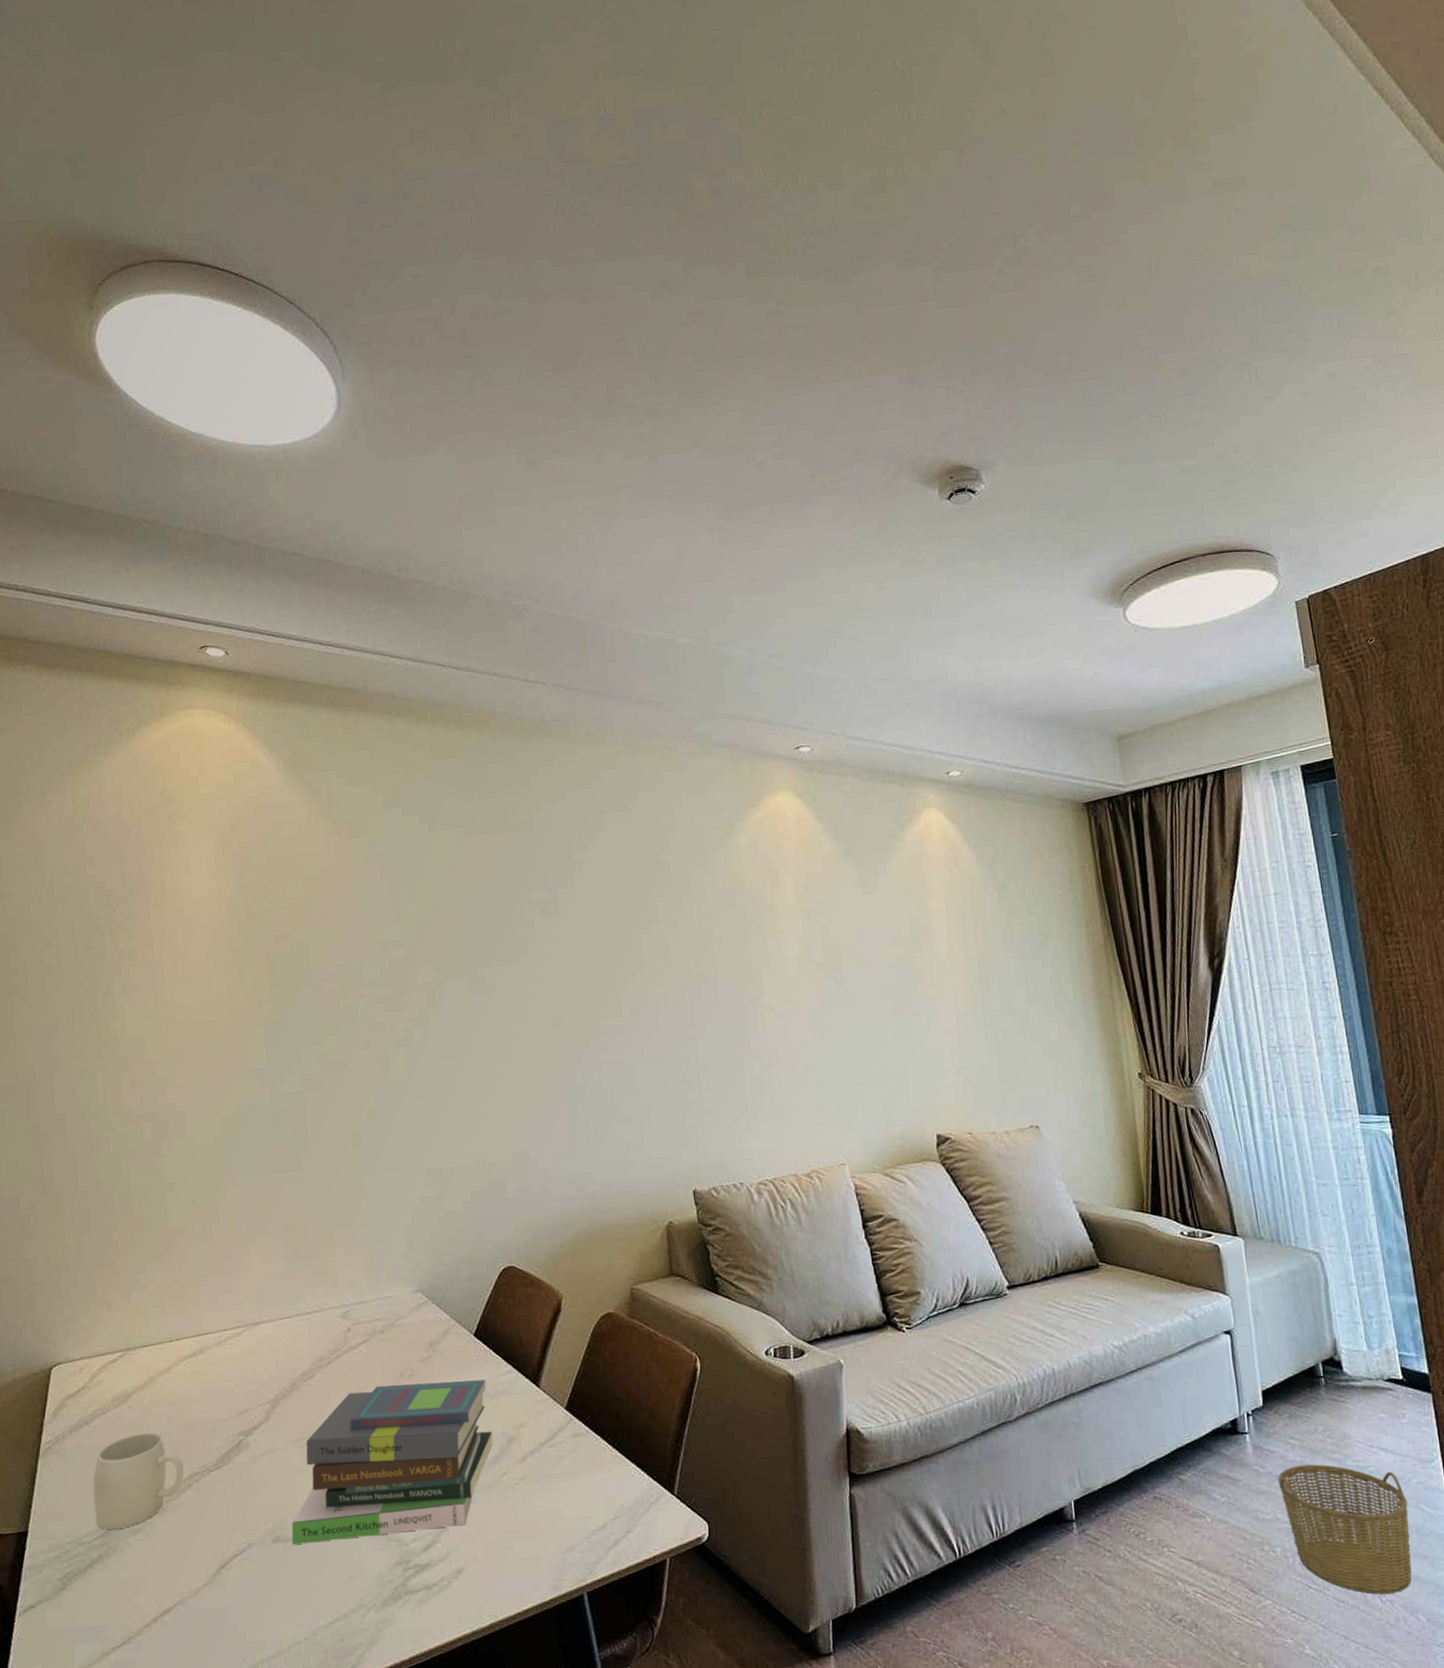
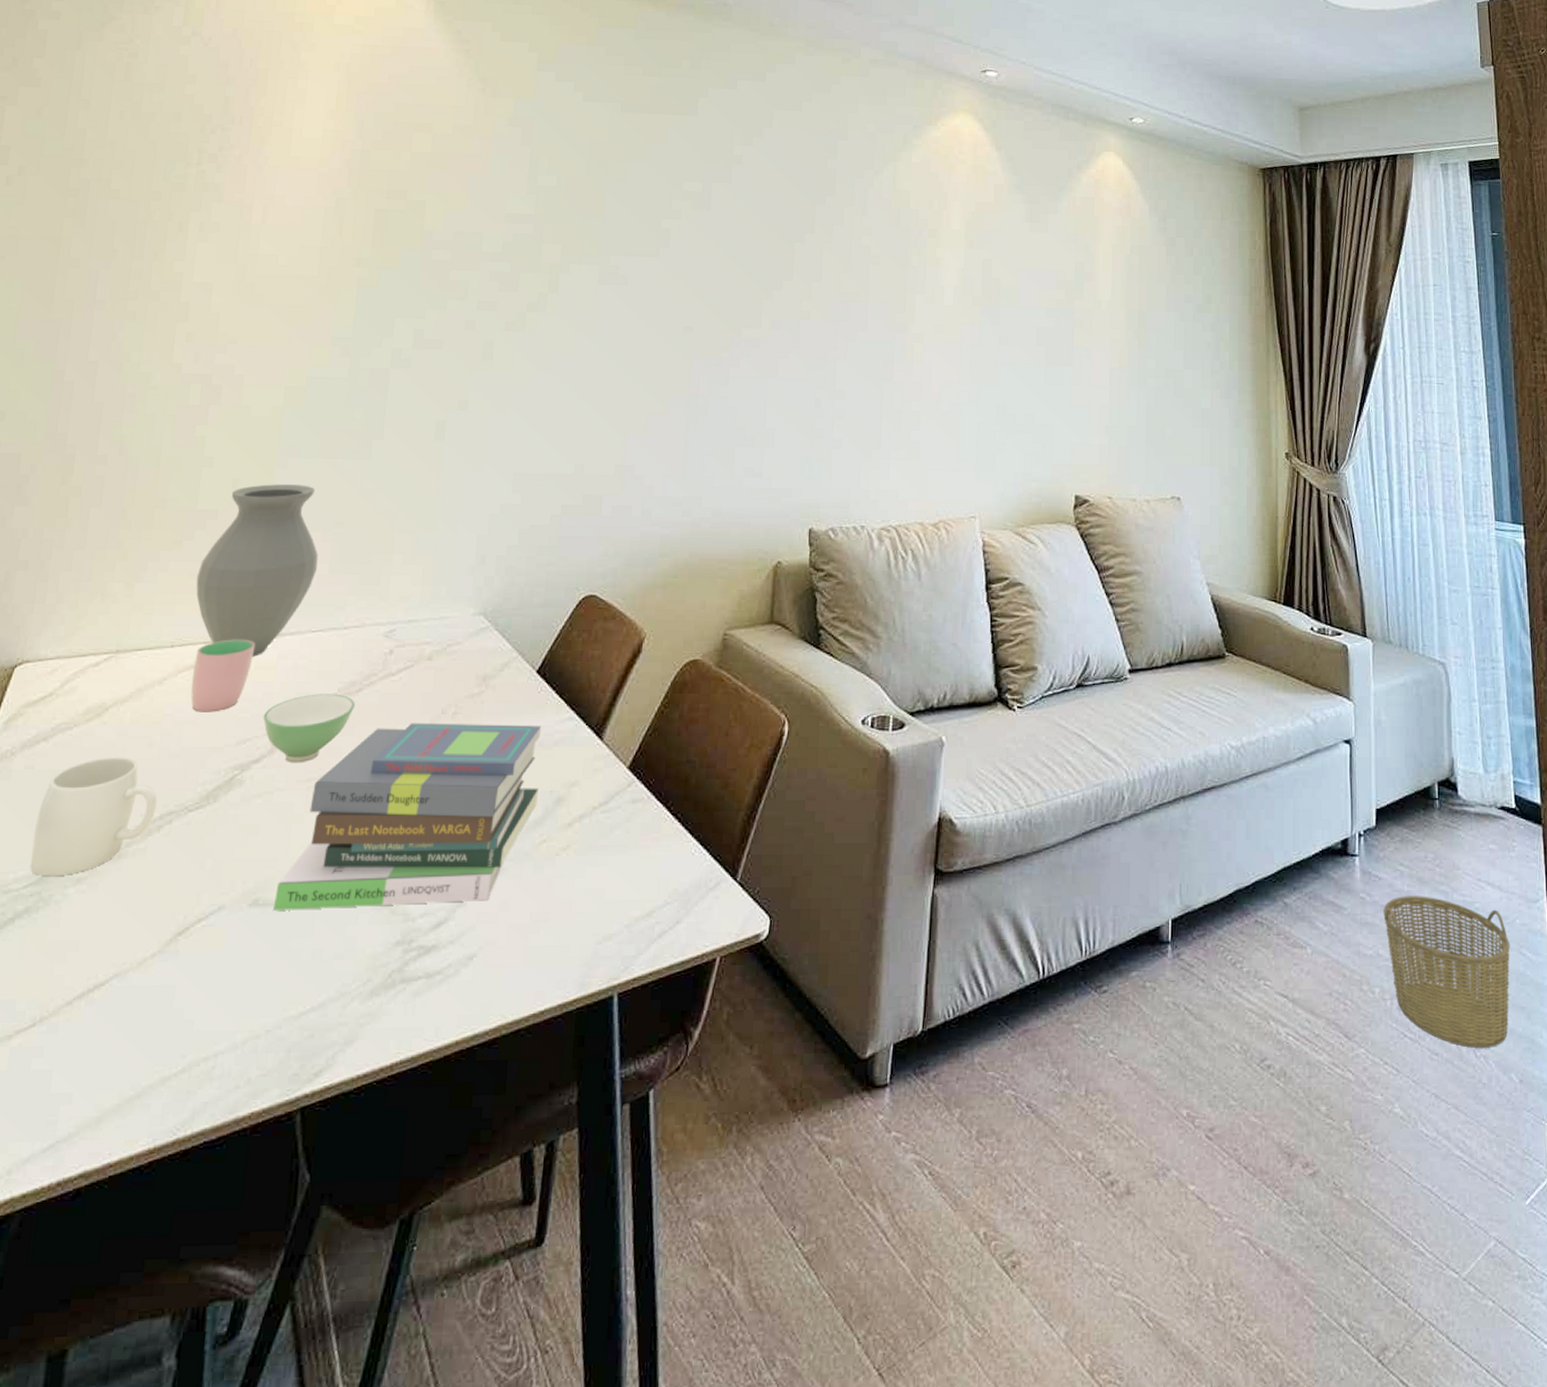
vase: none [179,1198,275,1344] -> present [196,484,318,657]
cup: none [191,1330,238,1392] -> present [190,639,256,712]
bowl: none [254,1368,328,1427] -> present [263,694,356,763]

